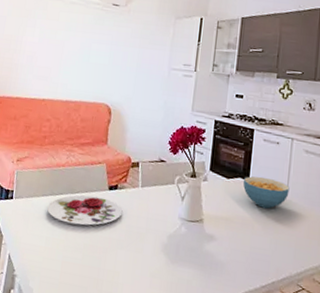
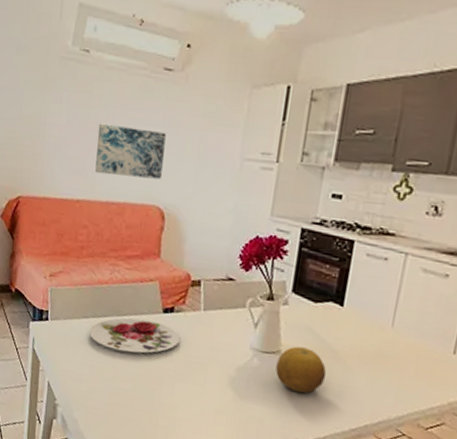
wall art: none [58,42,113,84] -> present [95,123,166,180]
fruit: none [199,215,240,256] -> present [276,346,327,394]
cereal bowl: present [243,176,290,209] -> none [335,300,398,341]

